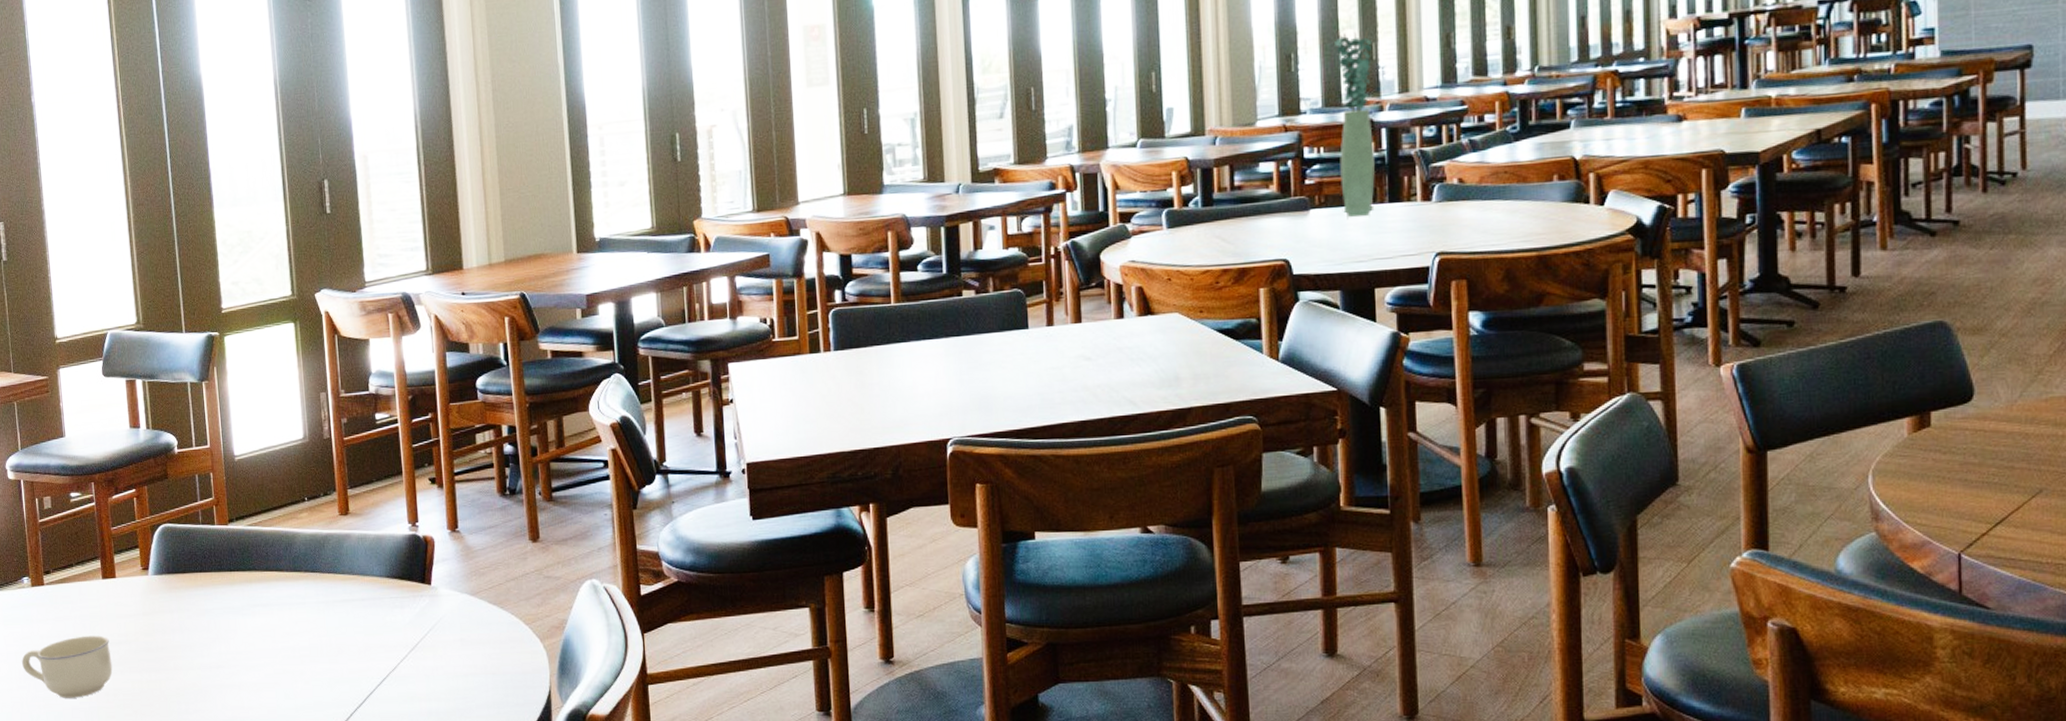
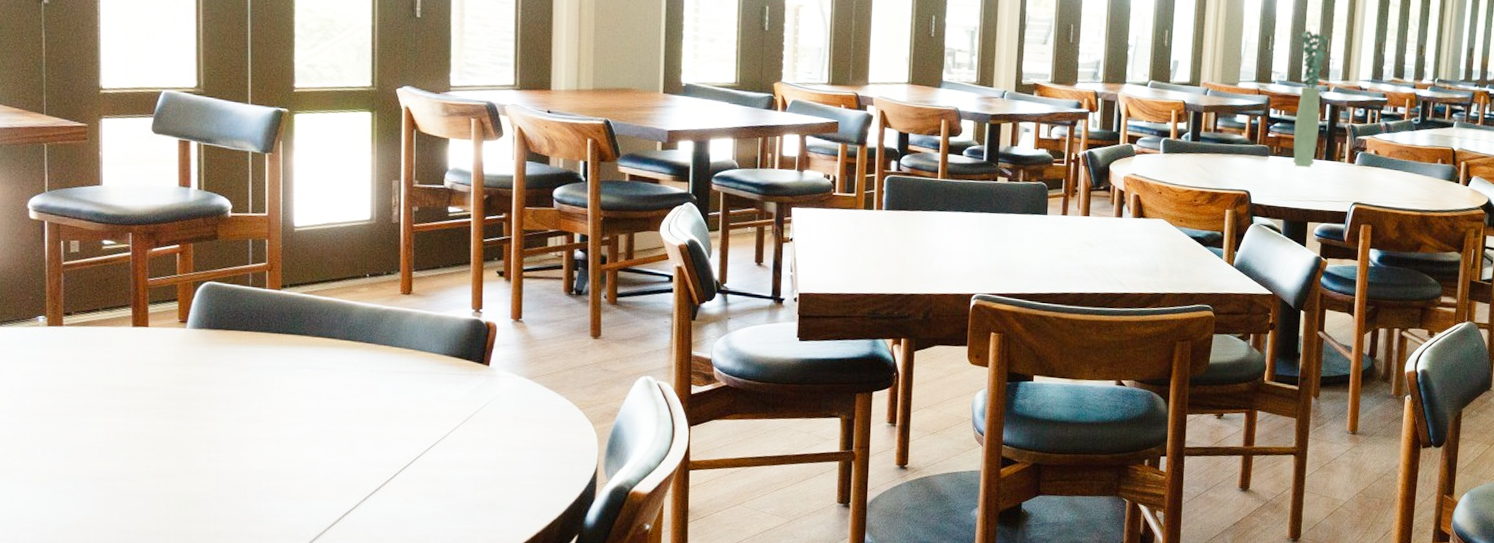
cup: present [22,635,113,698] -> none [29,378,136,438]

